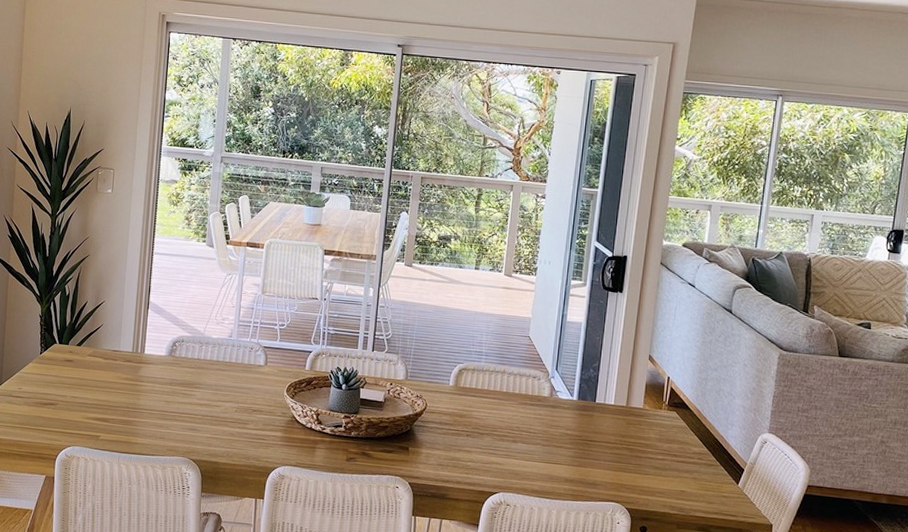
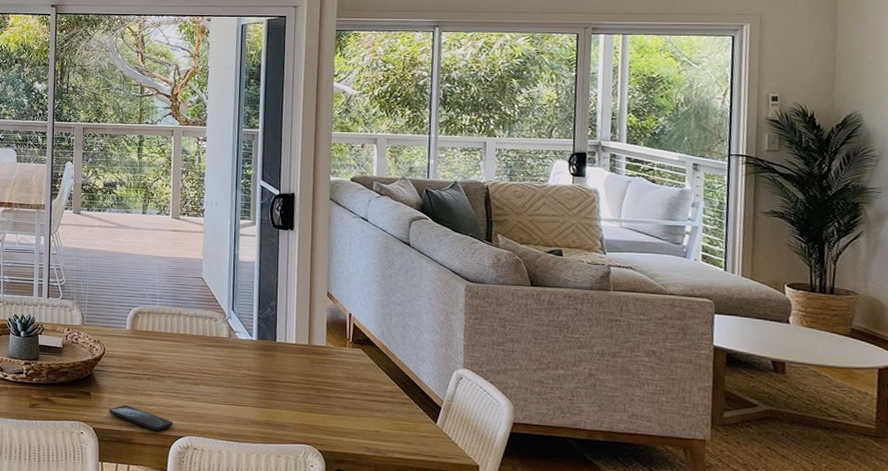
smartphone: none [425,461,489,487] -> present [108,405,173,431]

